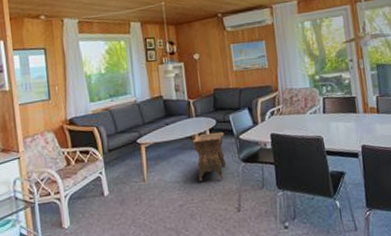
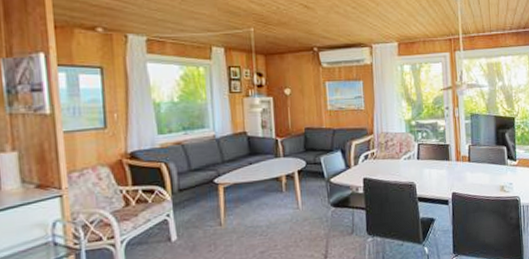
footstool: present [192,131,226,182] -> none [278,174,314,227]

